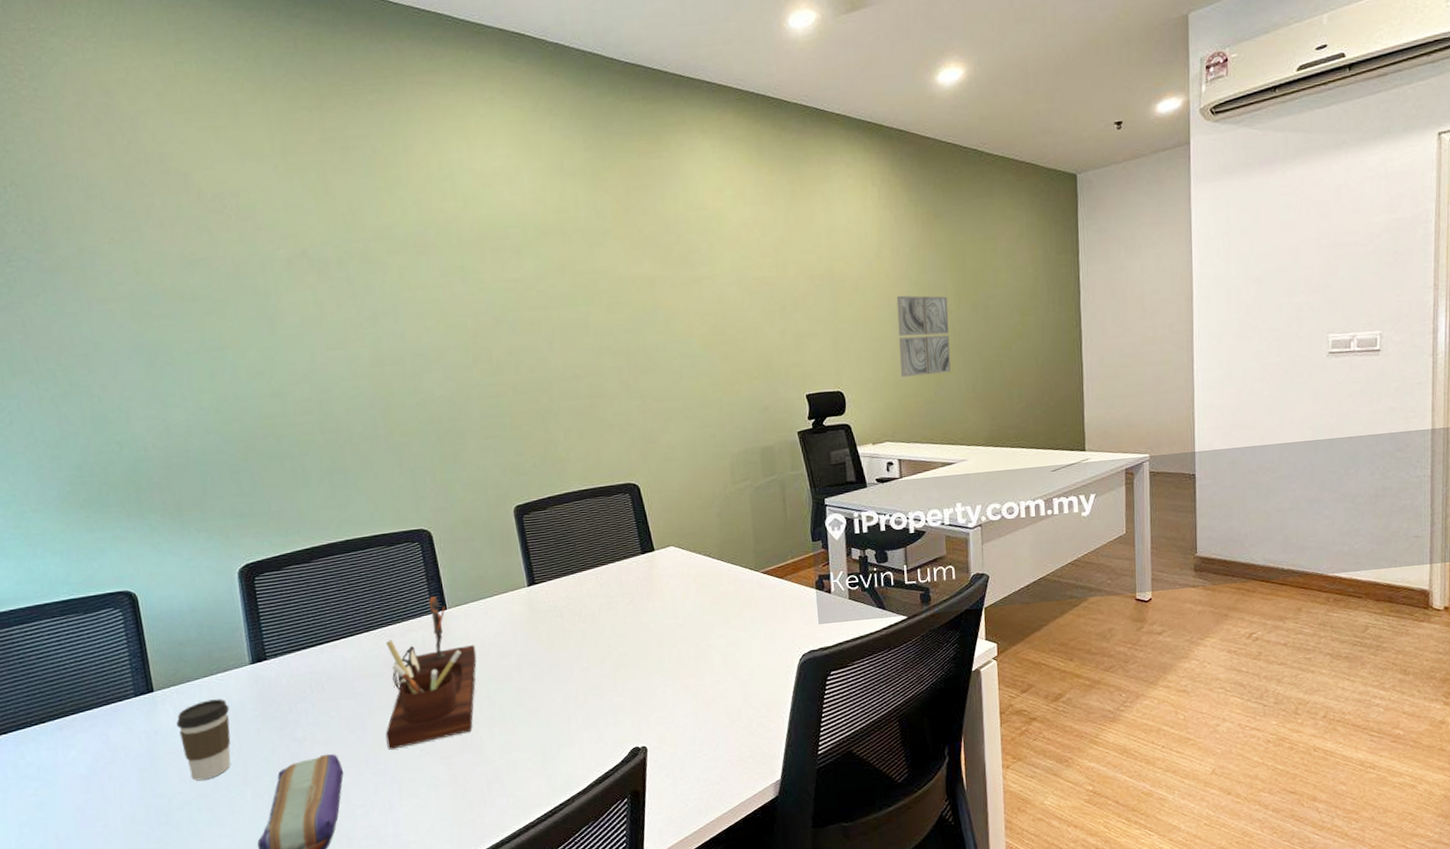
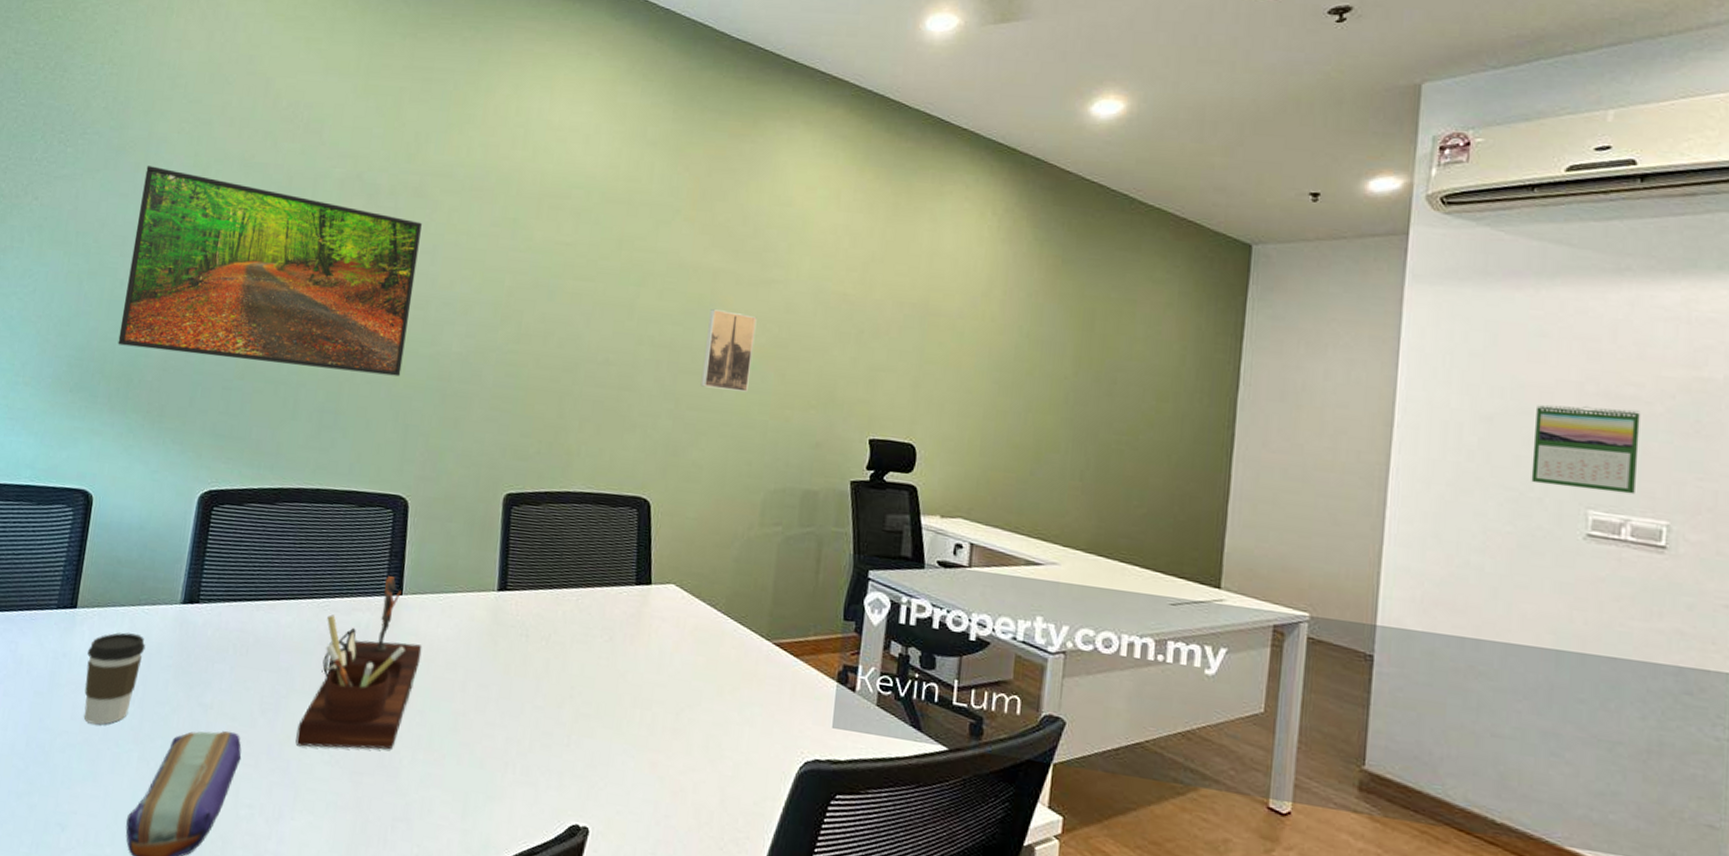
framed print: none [87,280,394,456] -> present [117,166,422,377]
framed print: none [654,311,700,381] -> present [700,309,757,392]
wall art: present [896,295,951,377] -> none [990,345,1064,451]
calendar: none [1289,252,1359,322] -> present [1531,404,1641,495]

